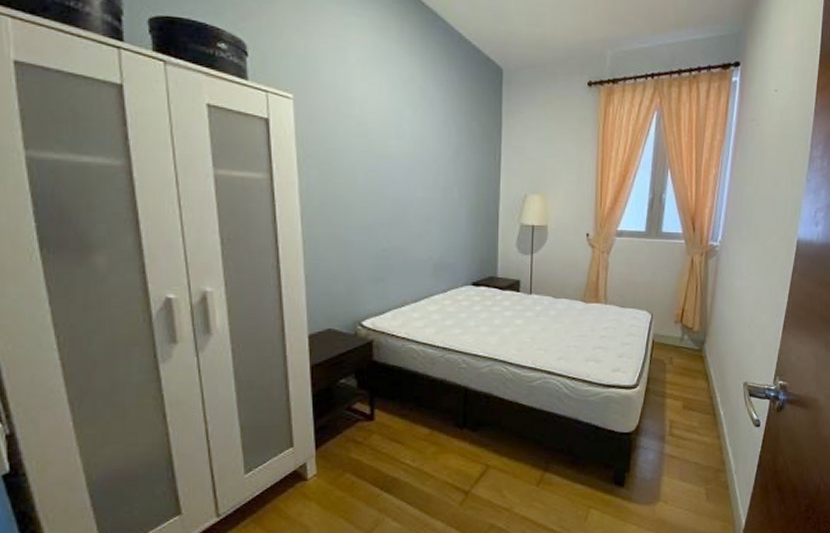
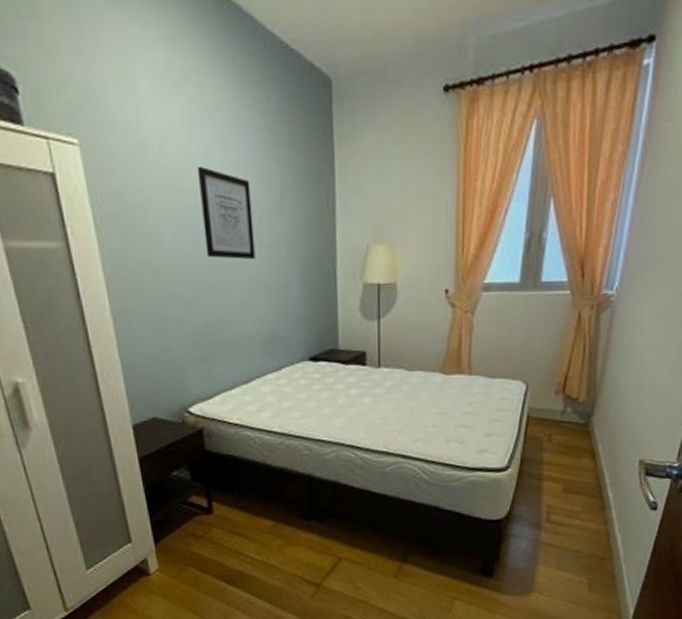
wall art: none [390,124,433,200] -> present [197,167,256,260]

